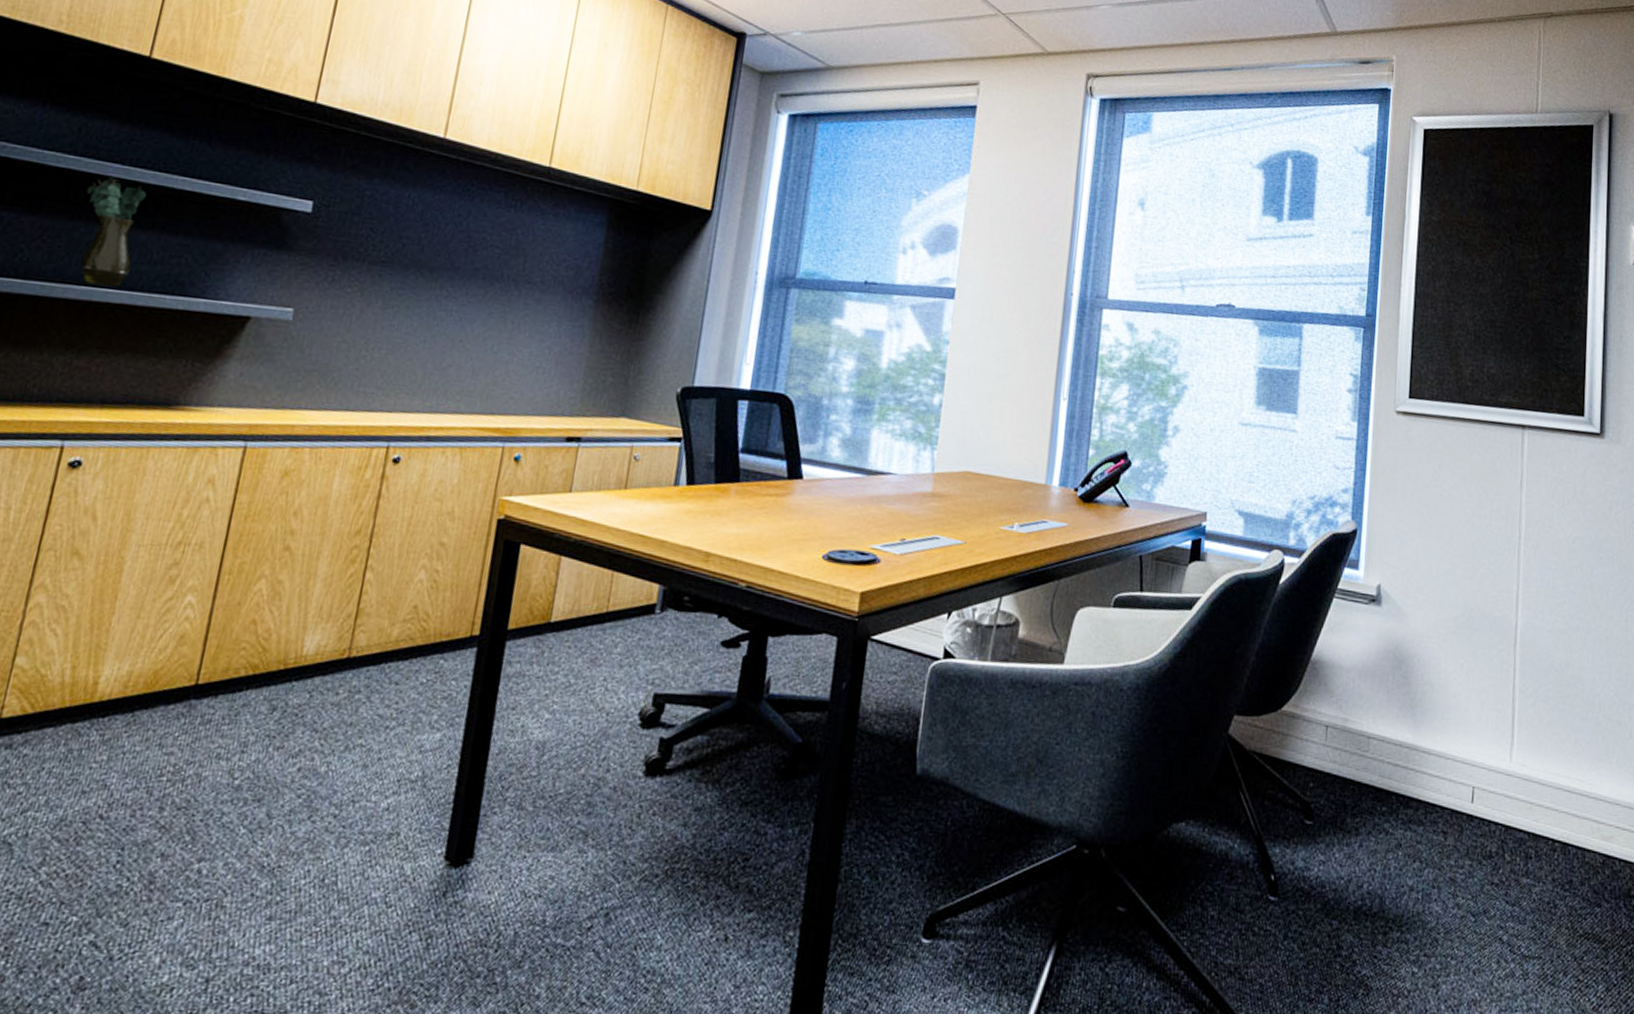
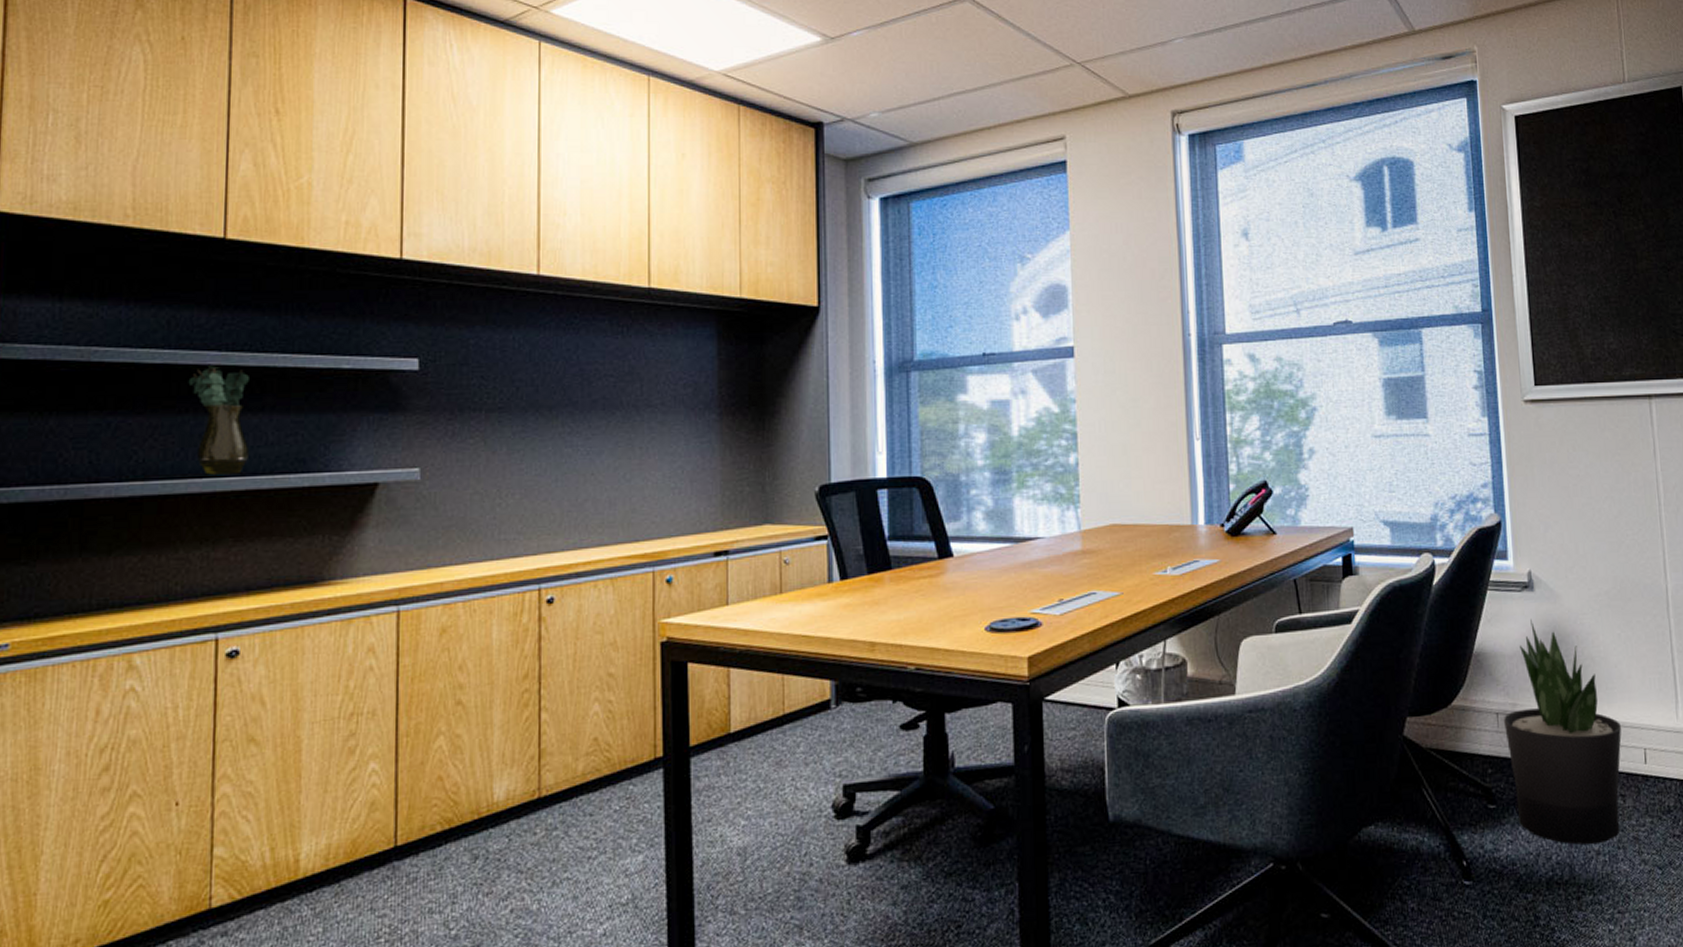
planter: none [1332,634,1453,879] -> present [1504,619,1622,845]

